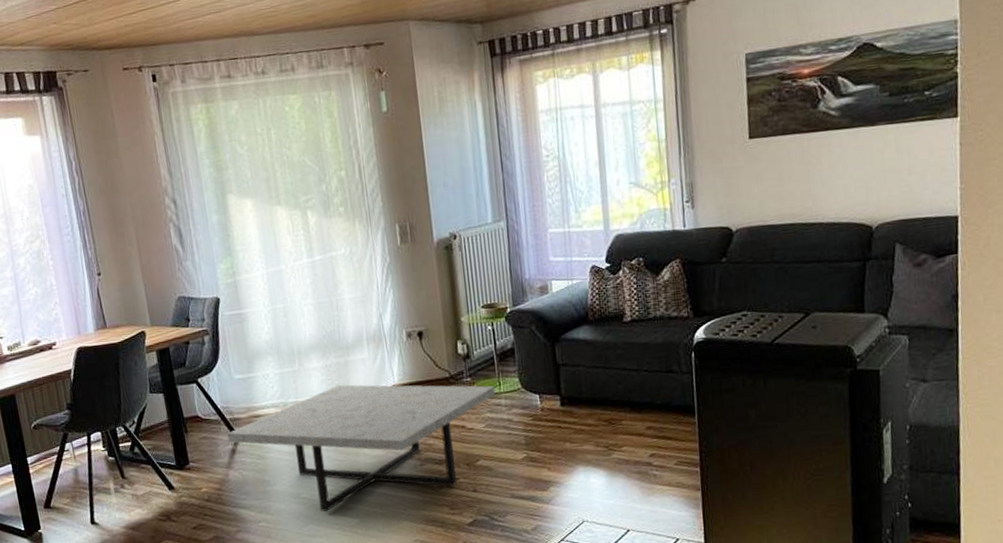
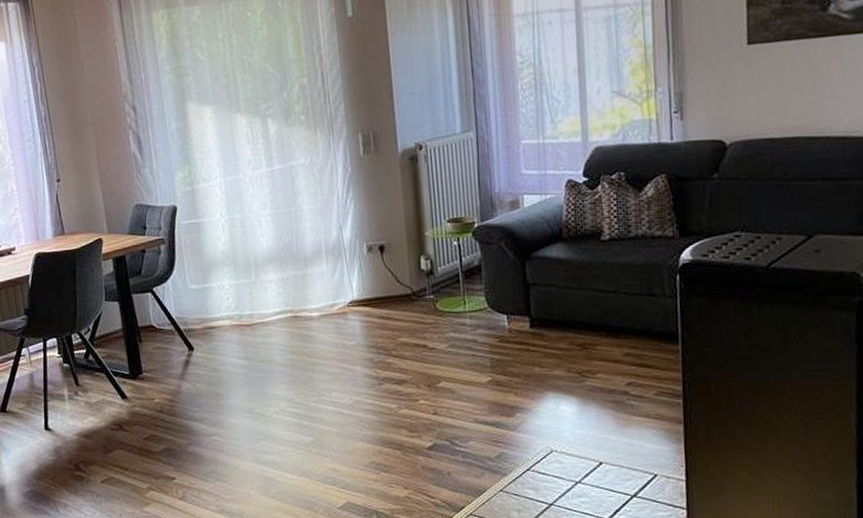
coffee table: present [227,384,496,512] -> none [181,298,460,429]

